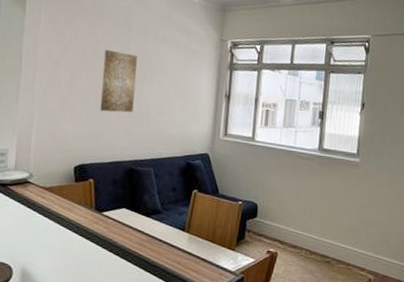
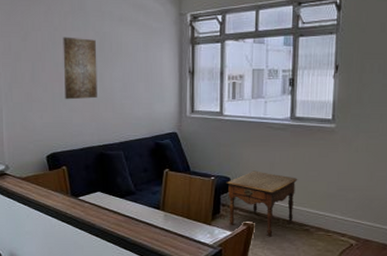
side table: none [253,198,322,267] -> present [226,170,298,237]

